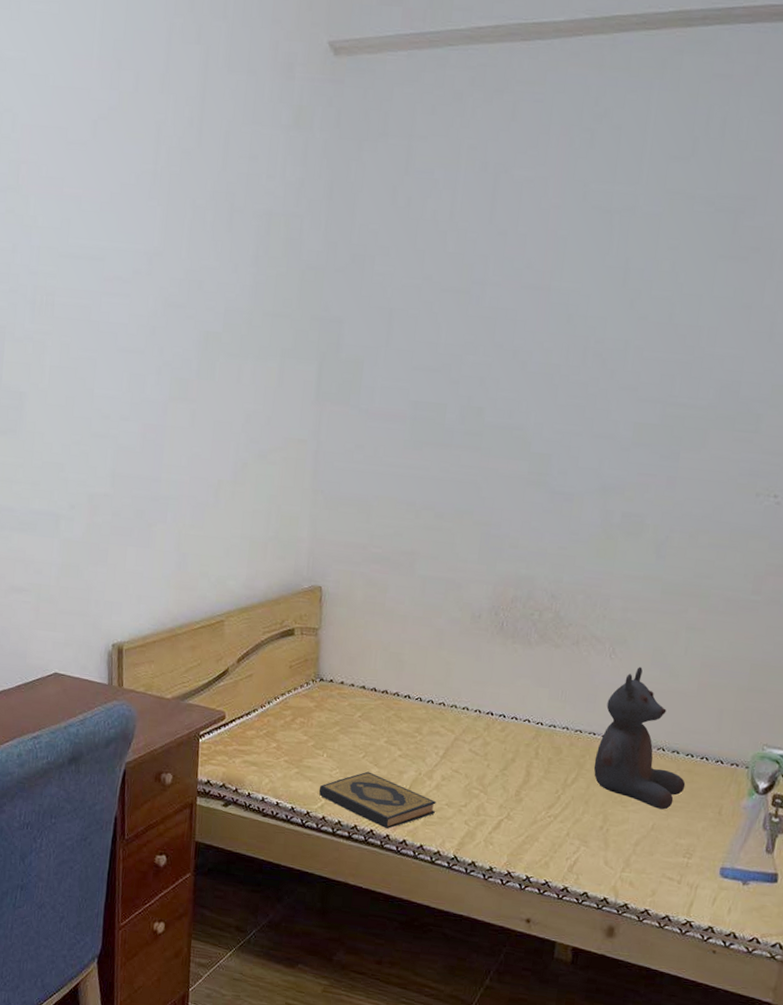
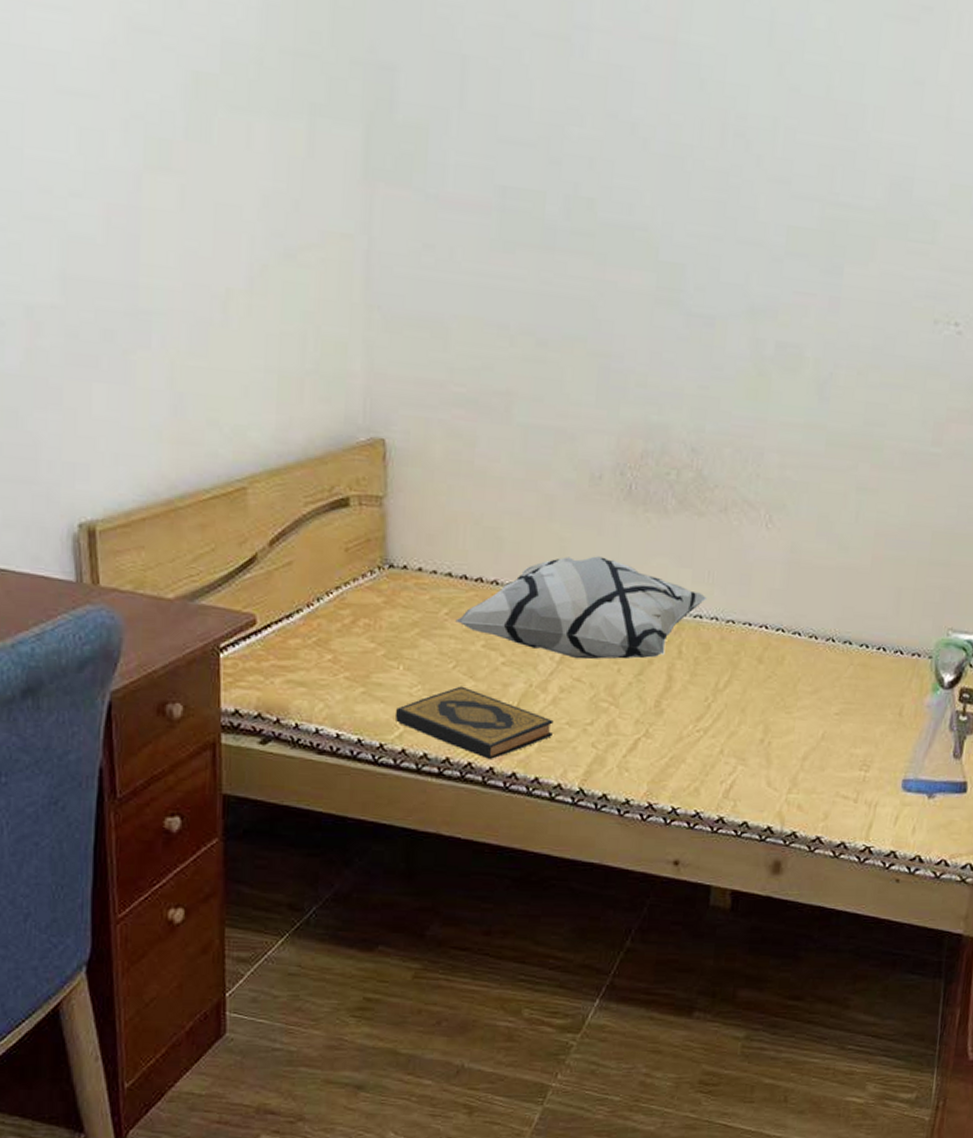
decorative pillow: none [366,676,561,757] -> present [455,556,708,660]
teddy bear: present [593,666,686,810] -> none [750,538,860,714]

